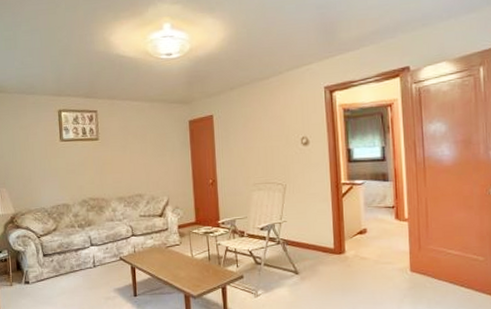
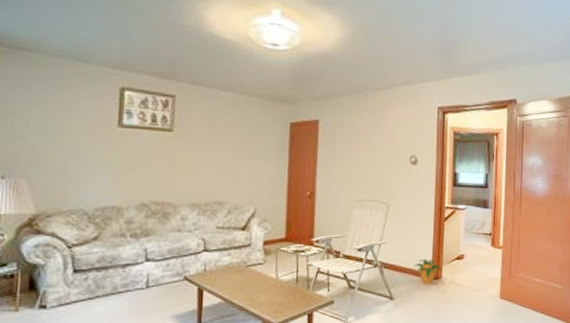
potted plant: none [316,234,345,259] -> present [414,258,443,284]

